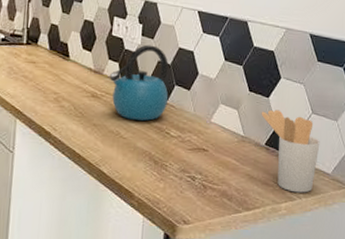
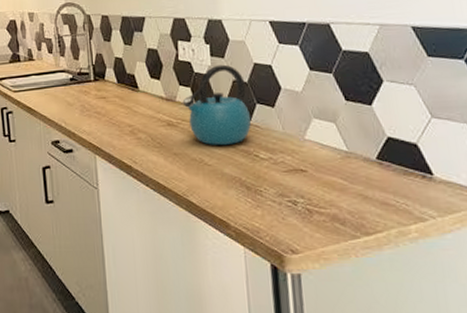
utensil holder: present [261,109,320,193] -> none [365,117,449,212]

